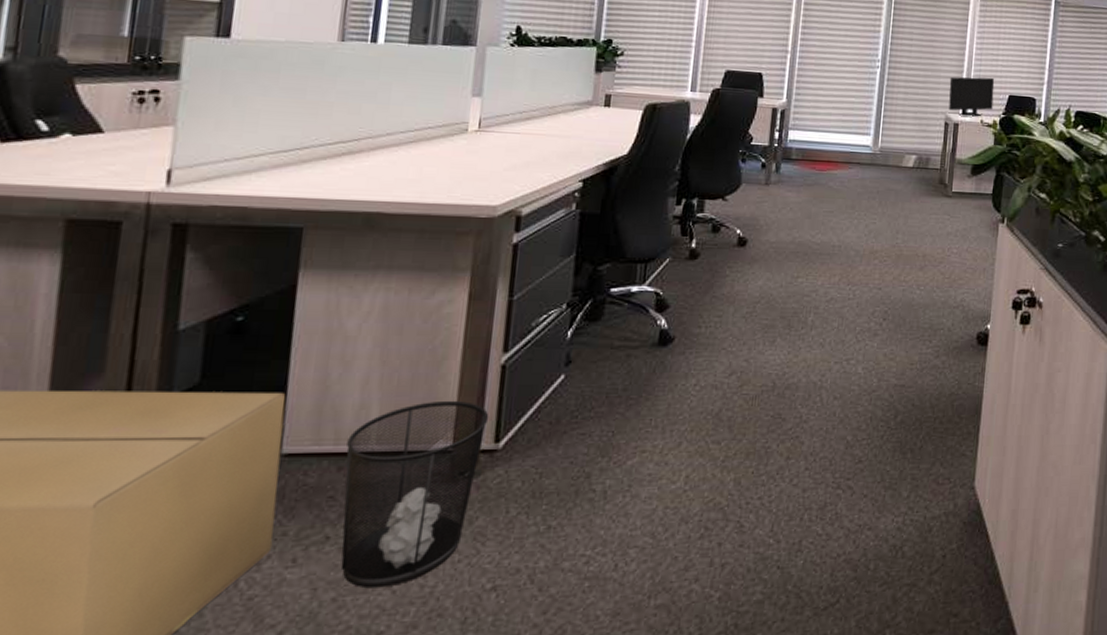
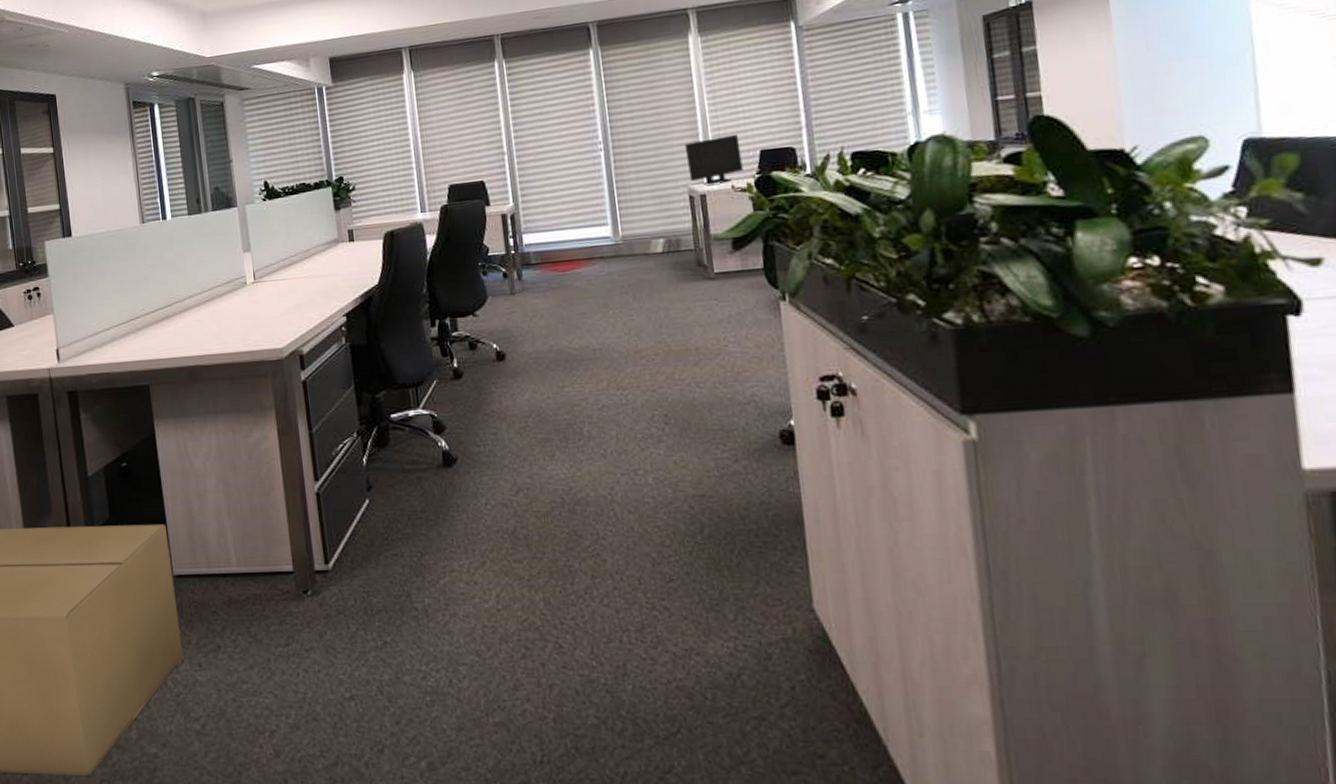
waste bin: present [340,400,489,589] -> none [216,526,317,692]

